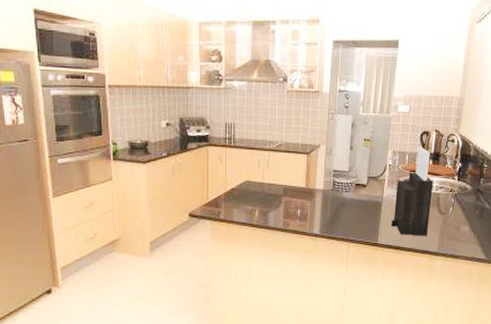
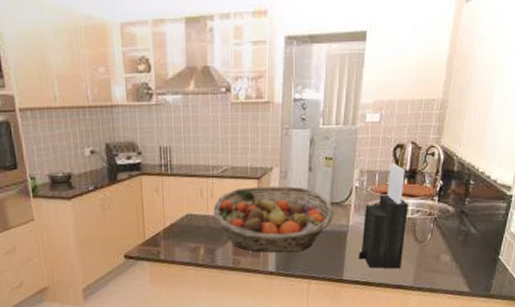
fruit basket: none [268,160,371,218] -> present [213,185,335,253]

